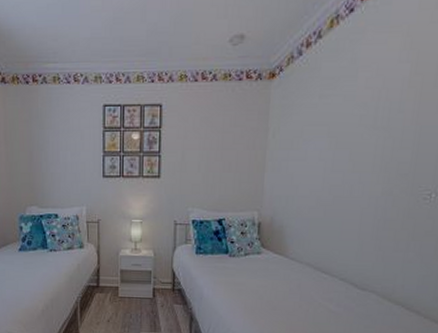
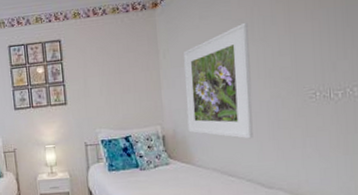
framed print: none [287,106,372,236] -> present [183,22,253,139]

